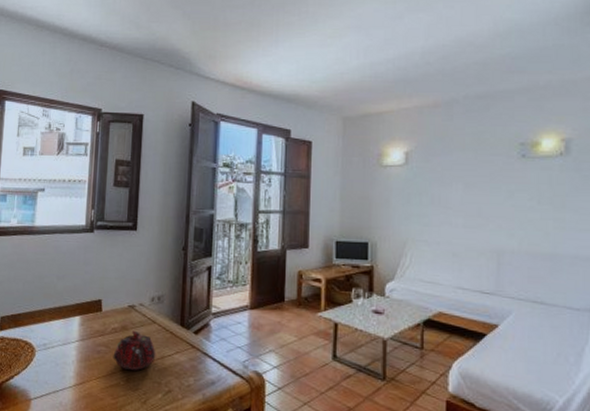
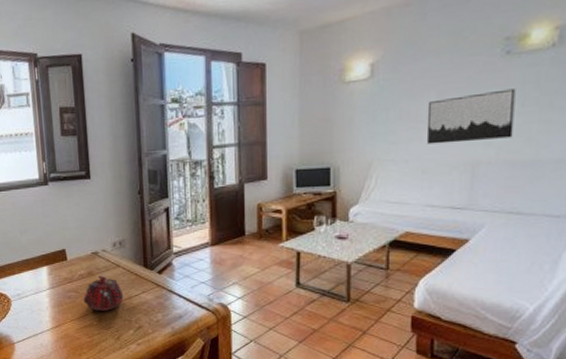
wall art: none [455,187,532,231] -> present [426,88,516,144]

